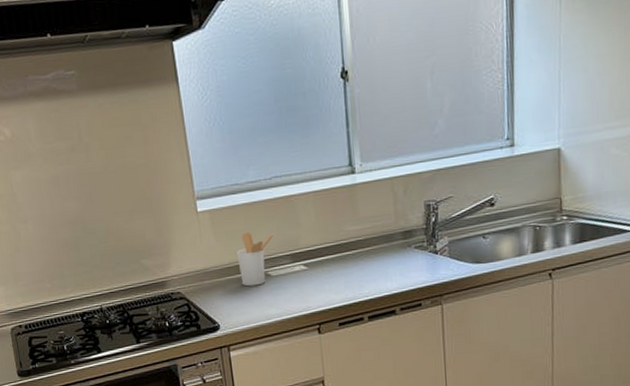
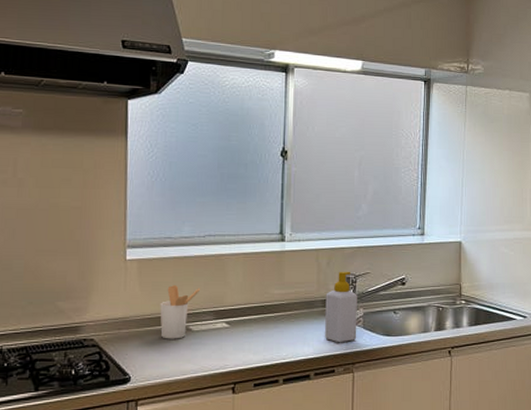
soap bottle: none [405,197,443,276] -> present [325,271,357,343]

